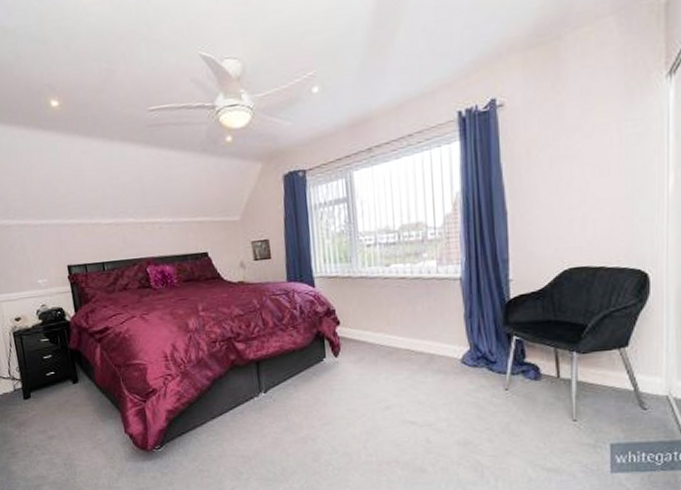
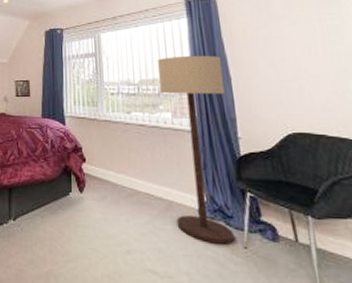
floor lamp: none [421,187,499,390] -> present [157,55,234,245]

